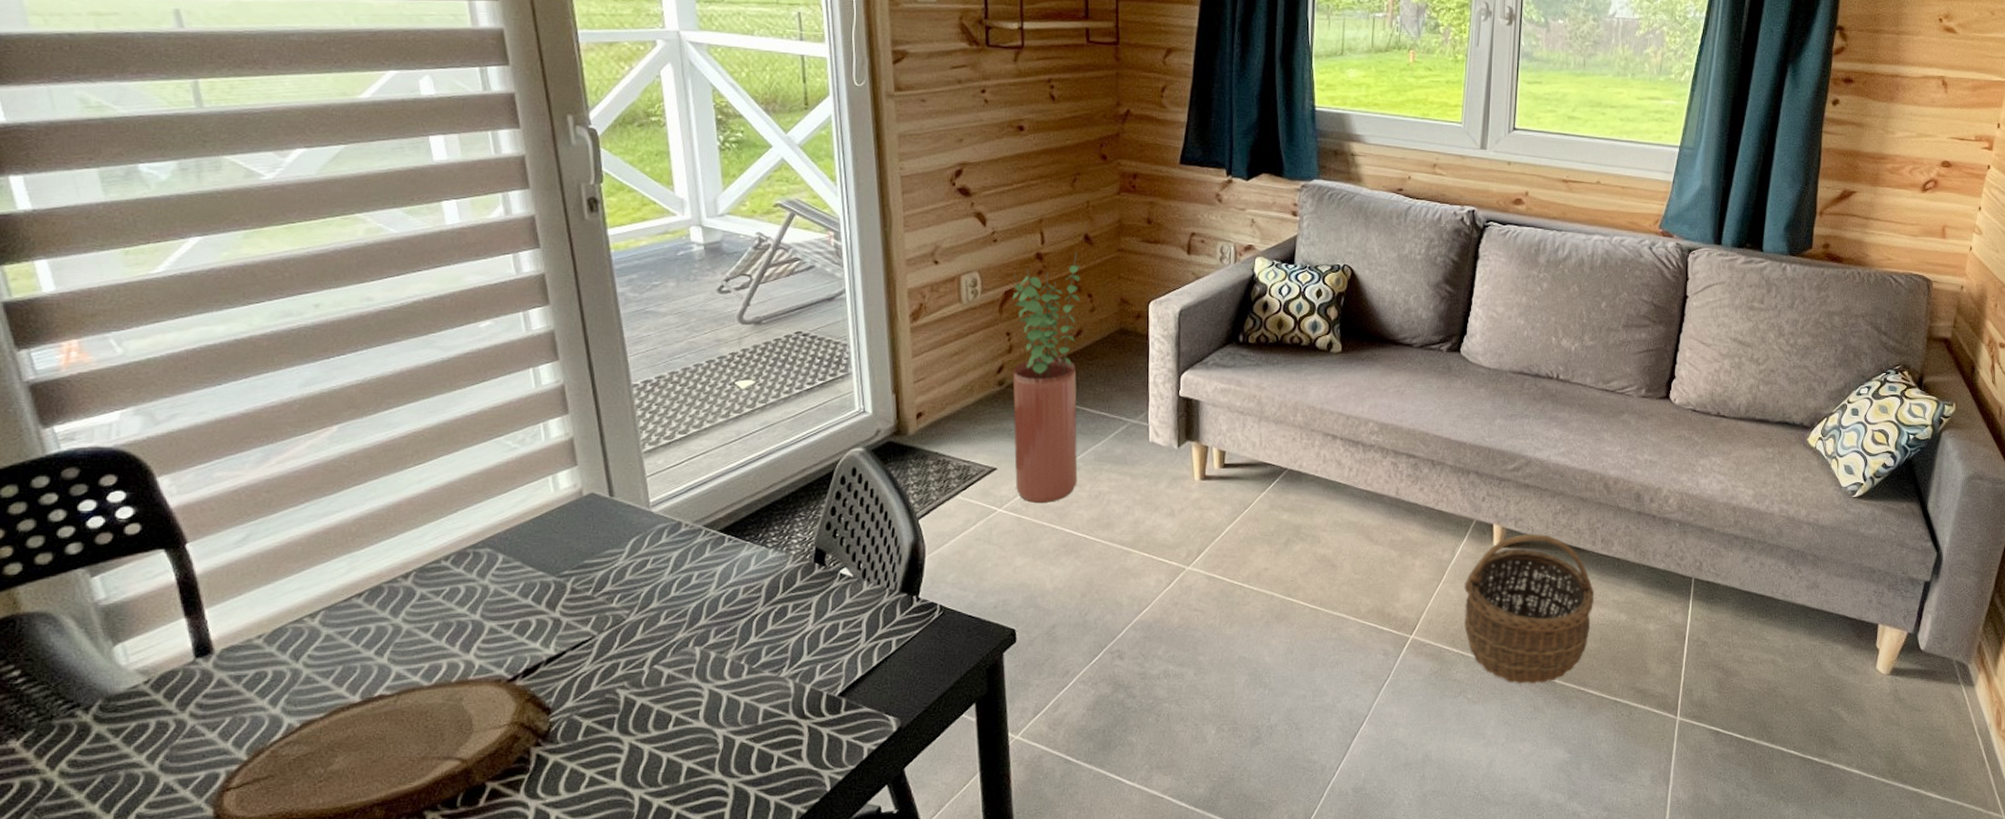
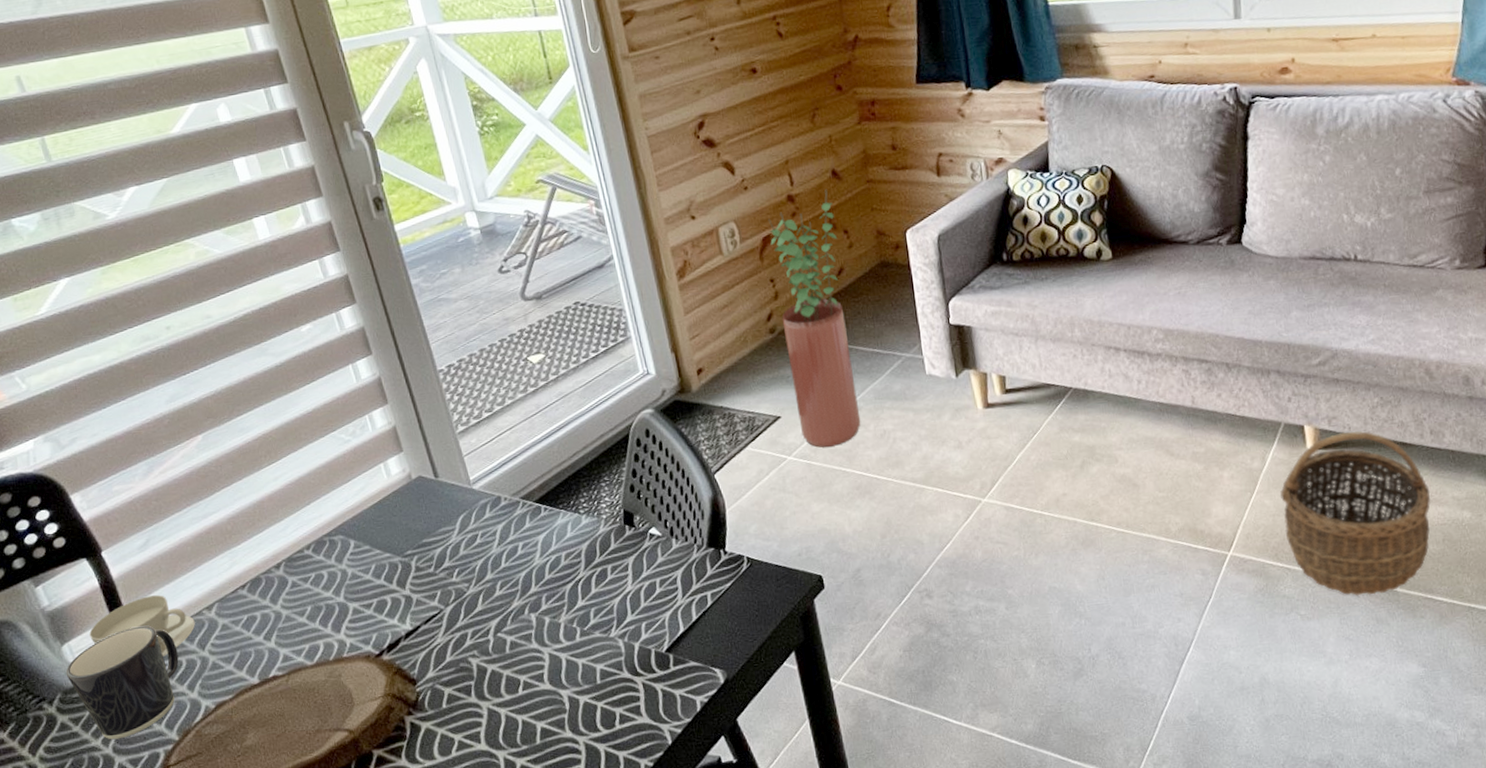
mug: none [113,630,264,756] -> present [65,625,179,740]
teacup: none [153,597,292,666] -> present [89,595,195,657]

